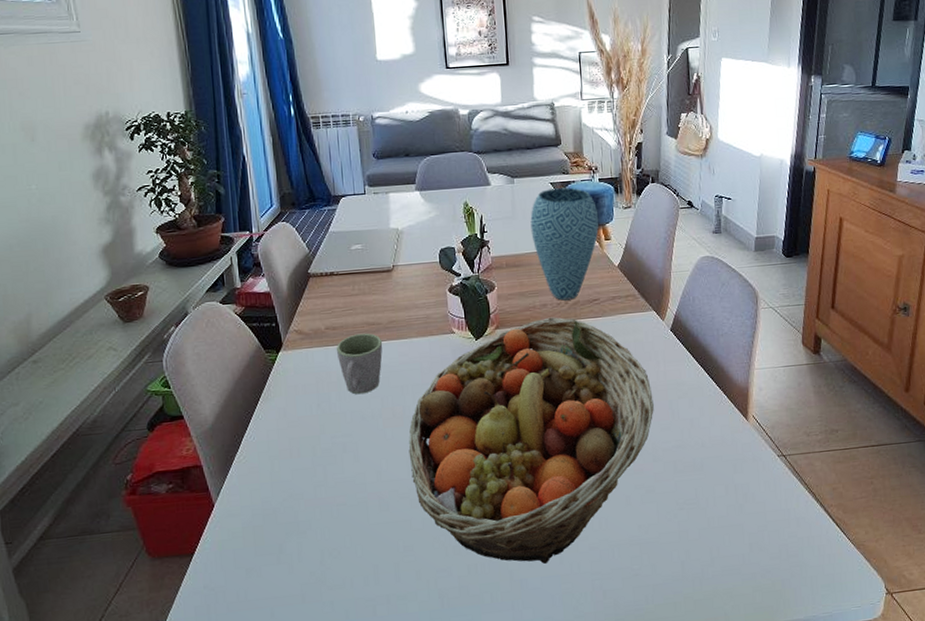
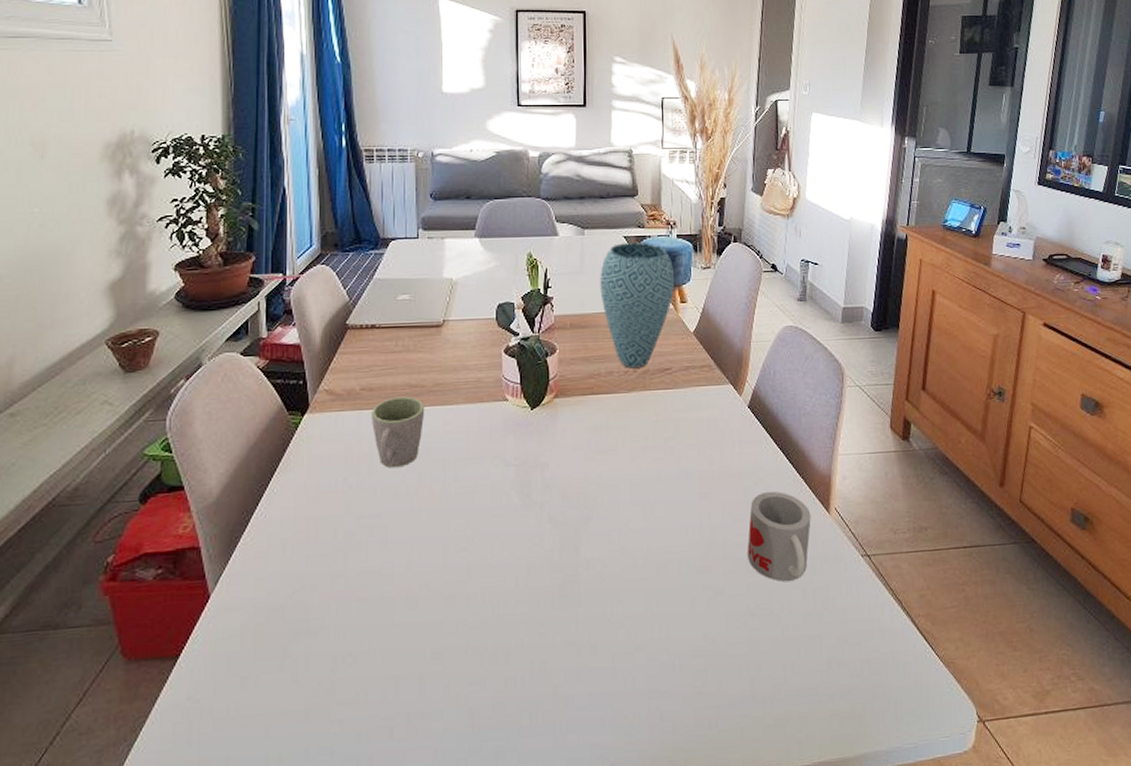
fruit basket: present [408,317,654,564] -> none [446,386,727,678]
mug: none [674,402,731,481] -> present [747,491,811,582]

